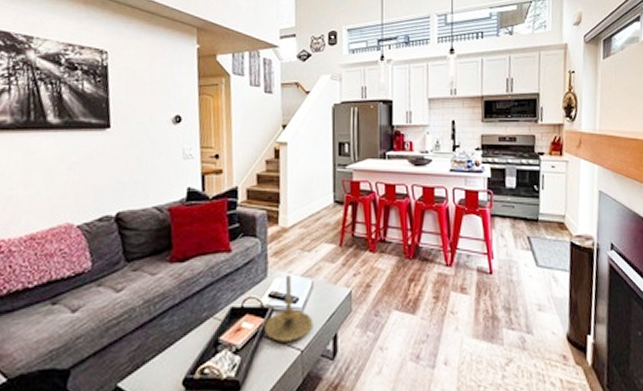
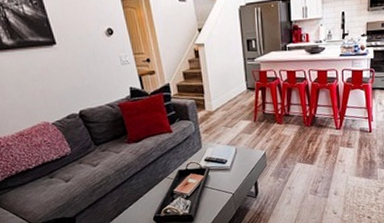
candle holder: present [264,274,313,342] -> none [204,144,240,189]

